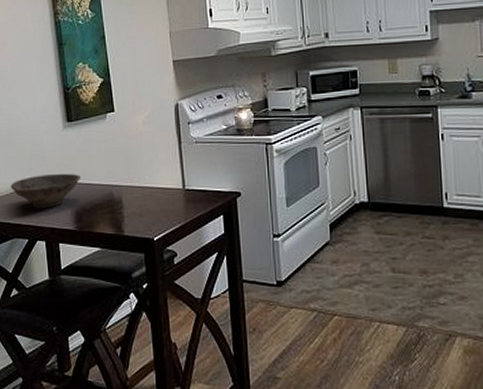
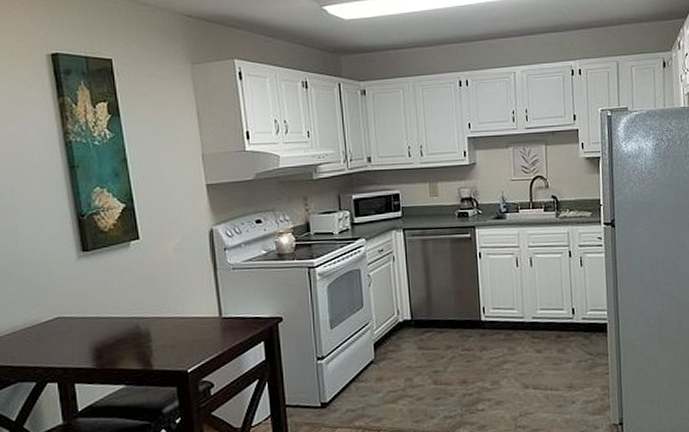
bowl: present [10,173,82,209] -> none [12,307,101,348]

